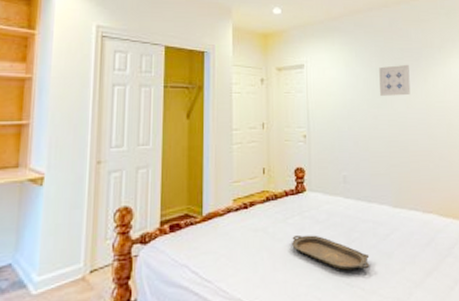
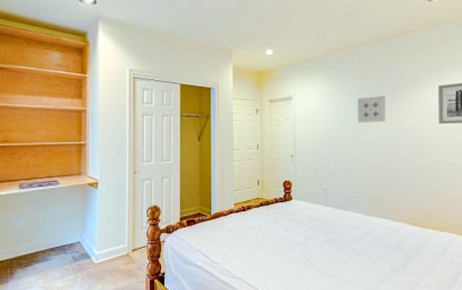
serving tray: present [292,234,370,271] -> none [281,233,345,263]

